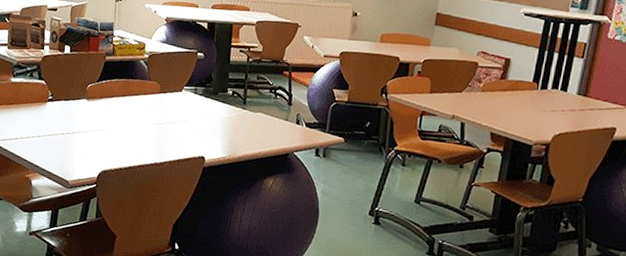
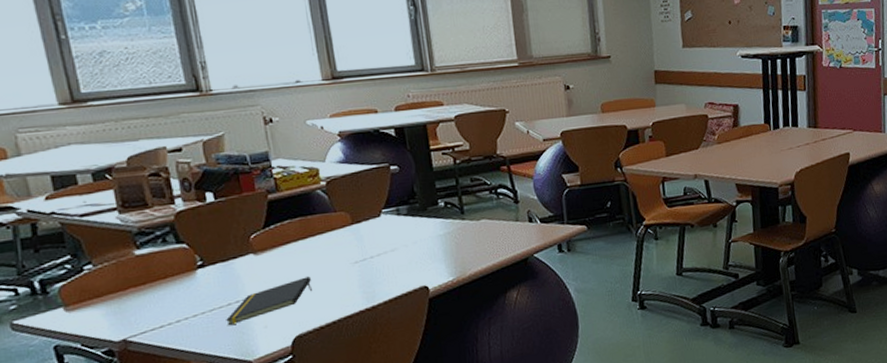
notepad: none [58,126,122,150] -> present [226,276,312,326]

